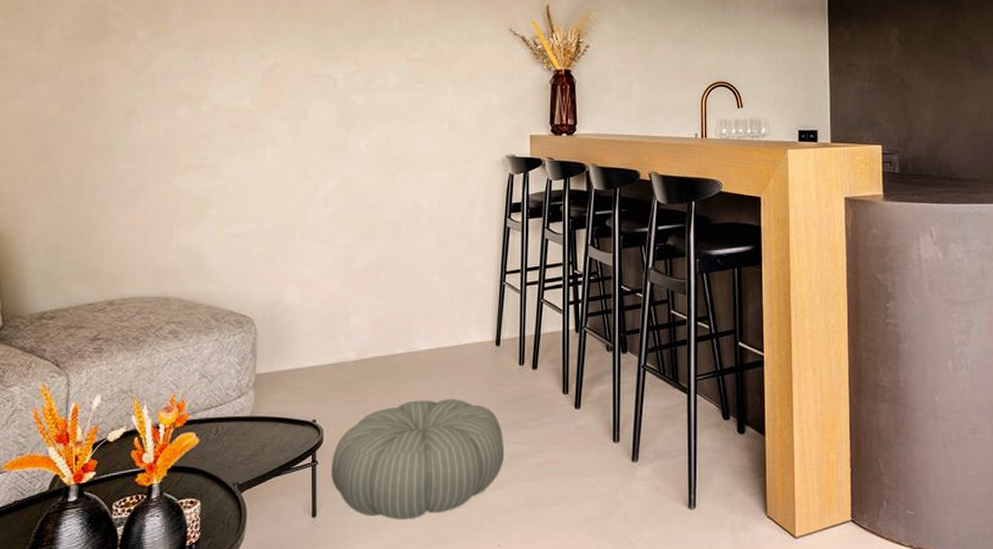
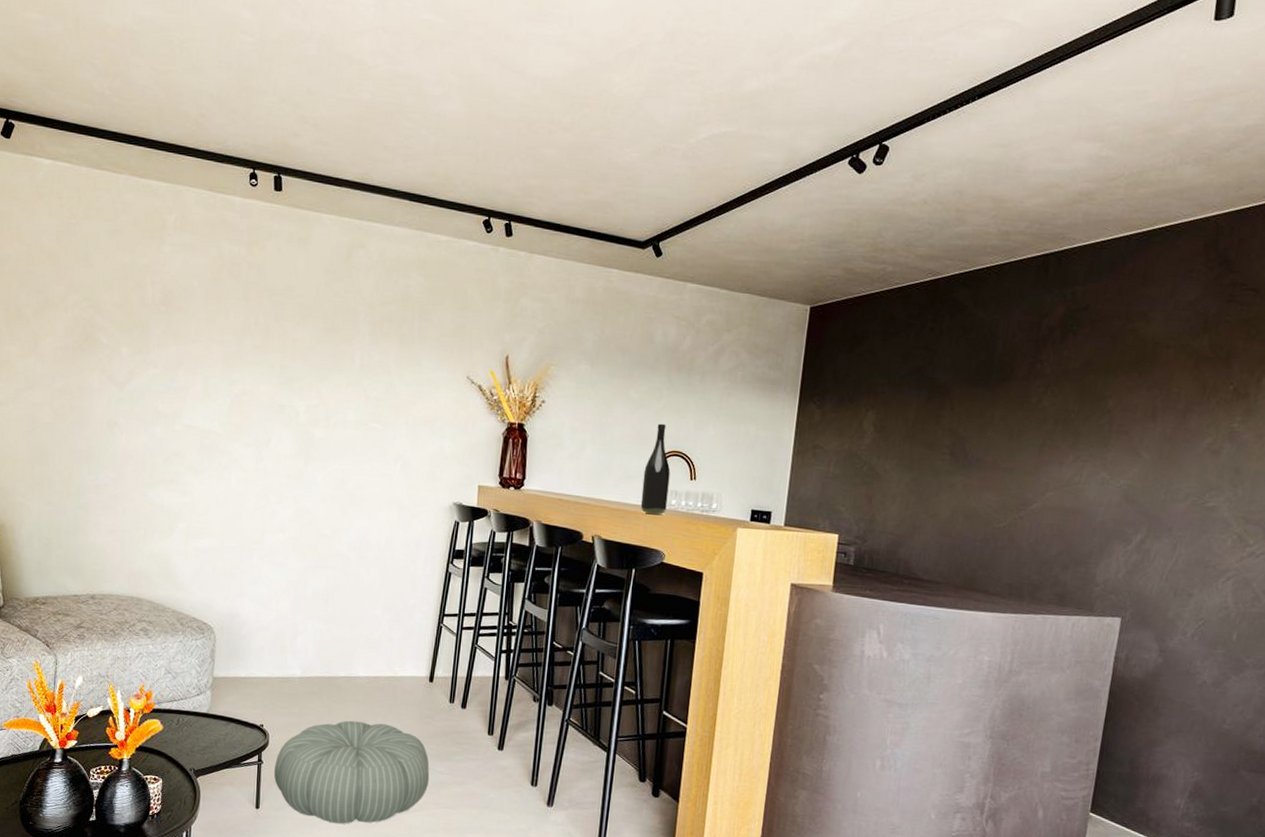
wine bottle: none [692,57,718,146] -> present [640,423,671,515]

